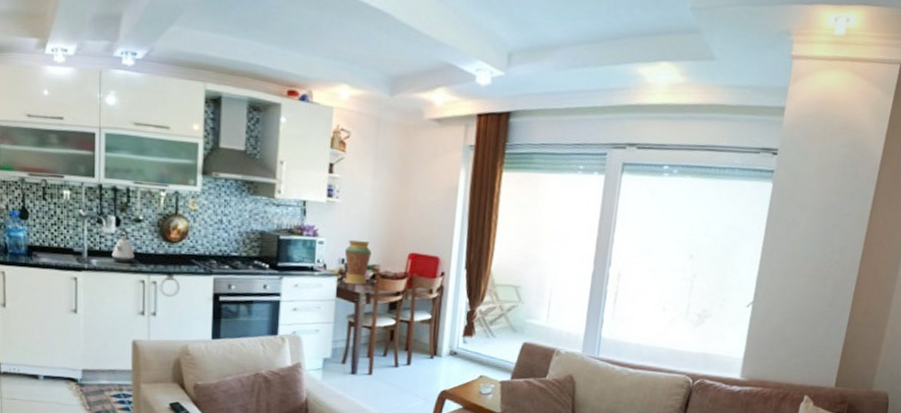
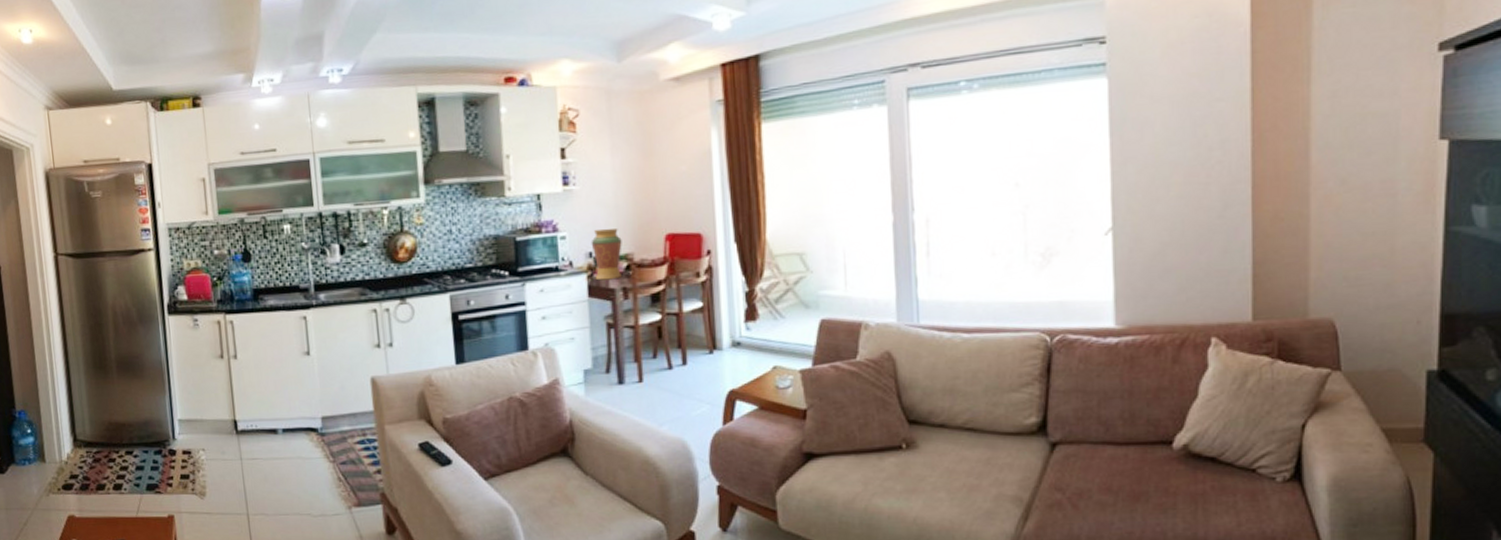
kettle: present [111,229,135,264] -> none [339,256,364,294]

